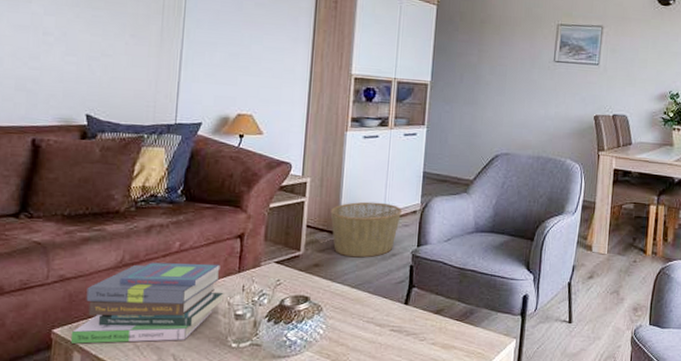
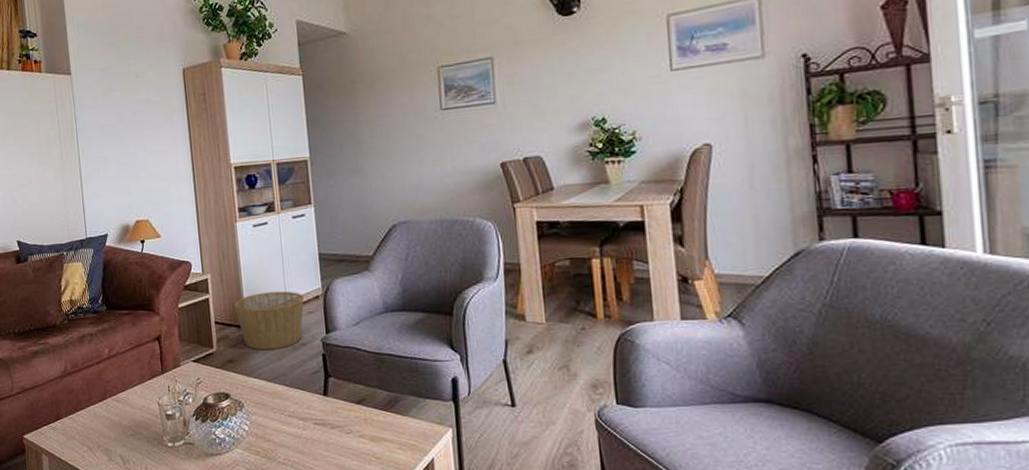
books: present [70,262,224,344] -> none [37,367,154,447]

